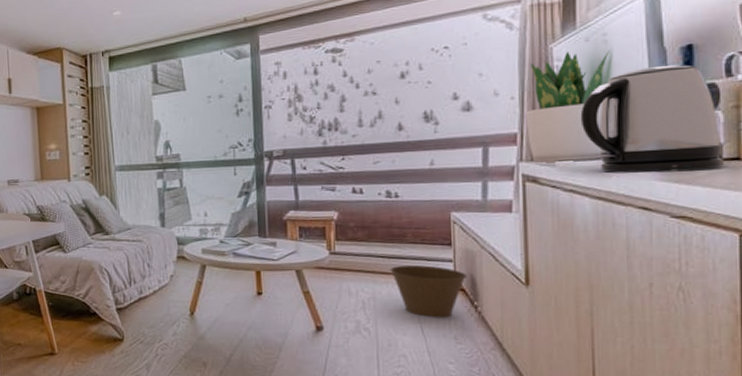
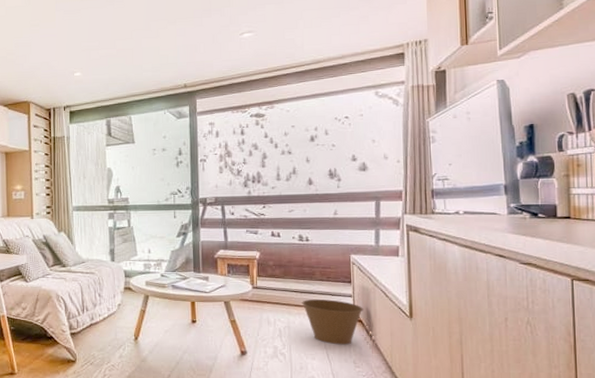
planter: present [525,50,609,163] -> none [409,125,472,215]
kettle: present [580,65,725,173] -> none [450,140,559,227]

